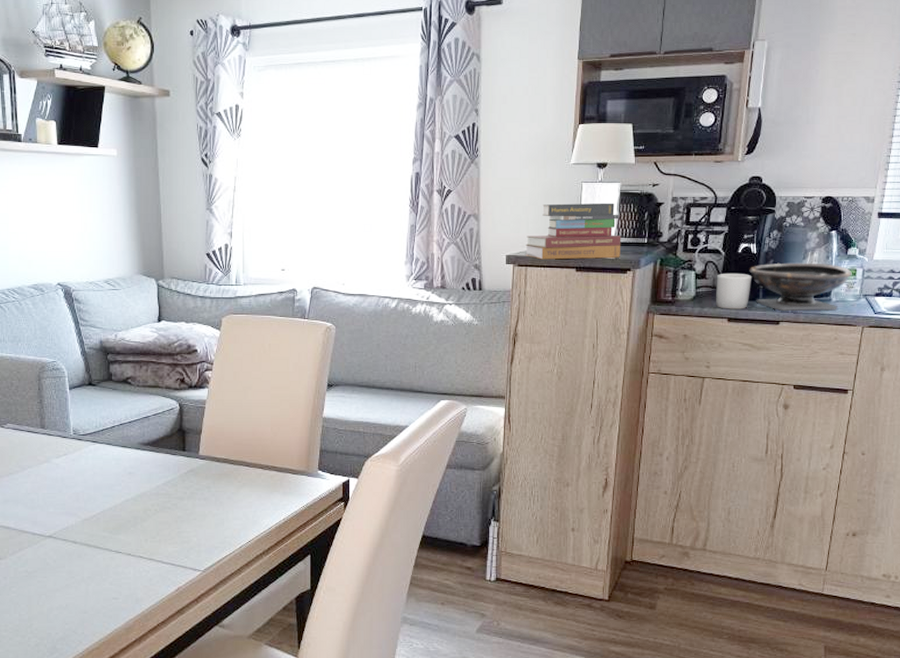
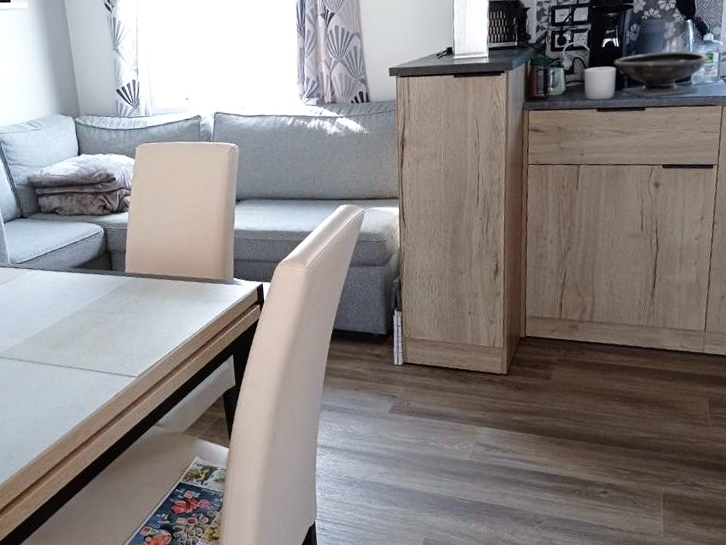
books: present [525,202,621,260] -> none [406,11,494,70]

